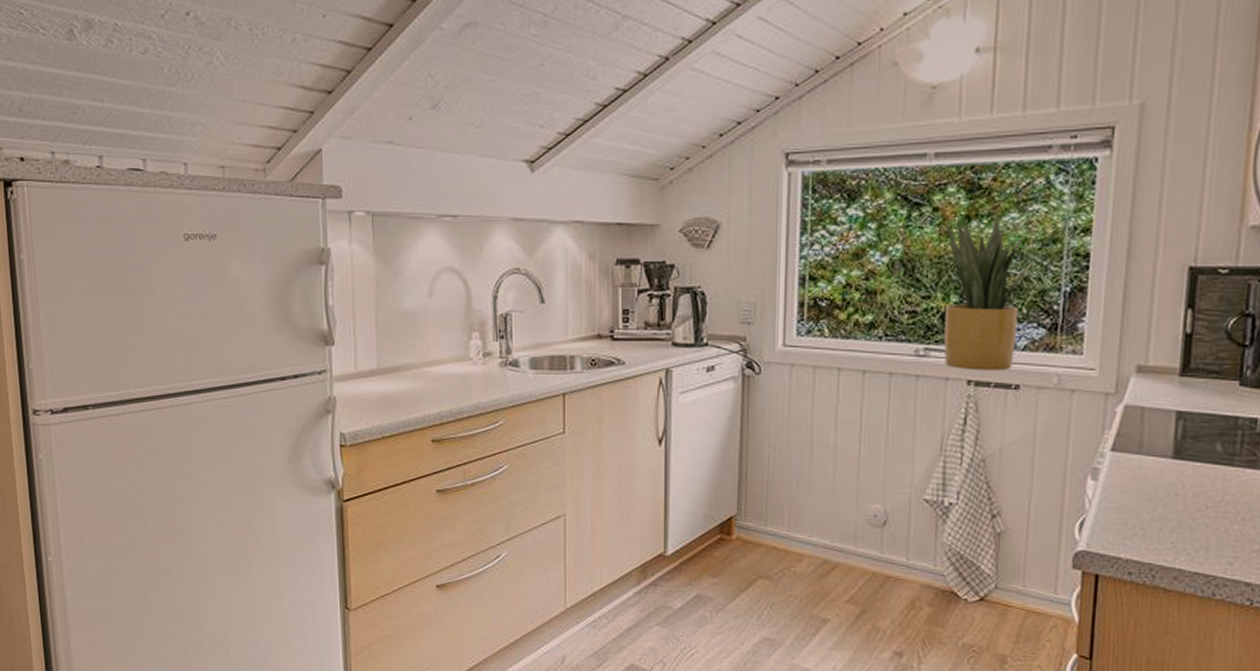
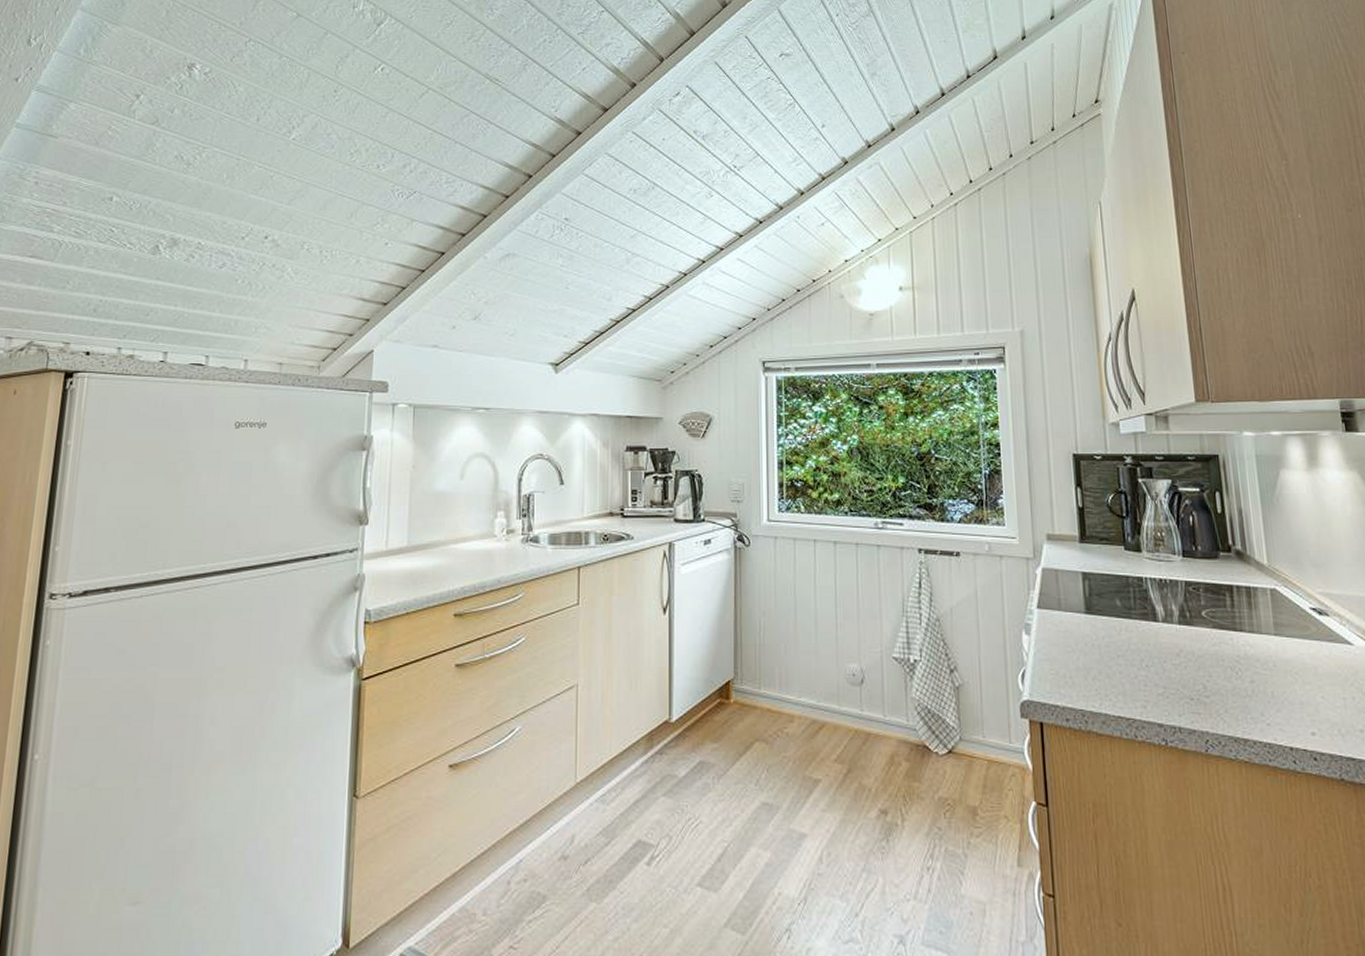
planter: present [944,214,1037,371] -> none [889,411,961,540]

